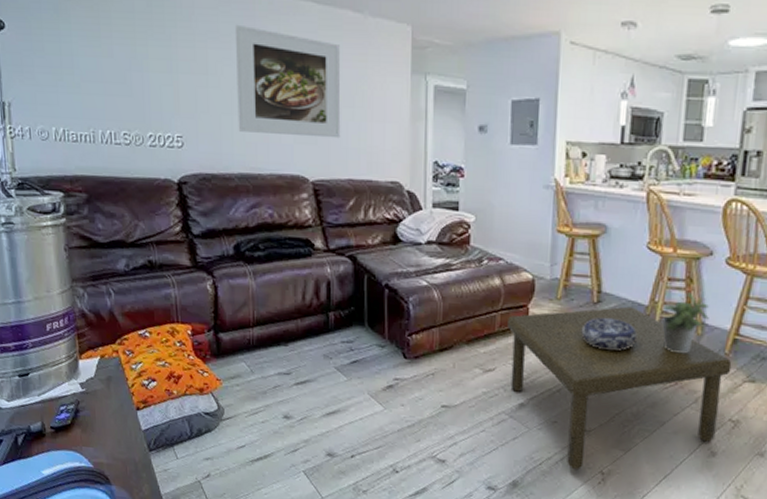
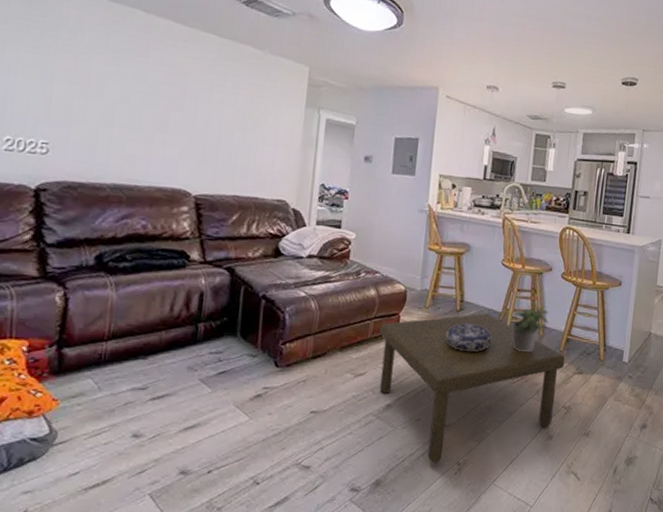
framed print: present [234,24,341,139] -> none [117,43,238,158]

